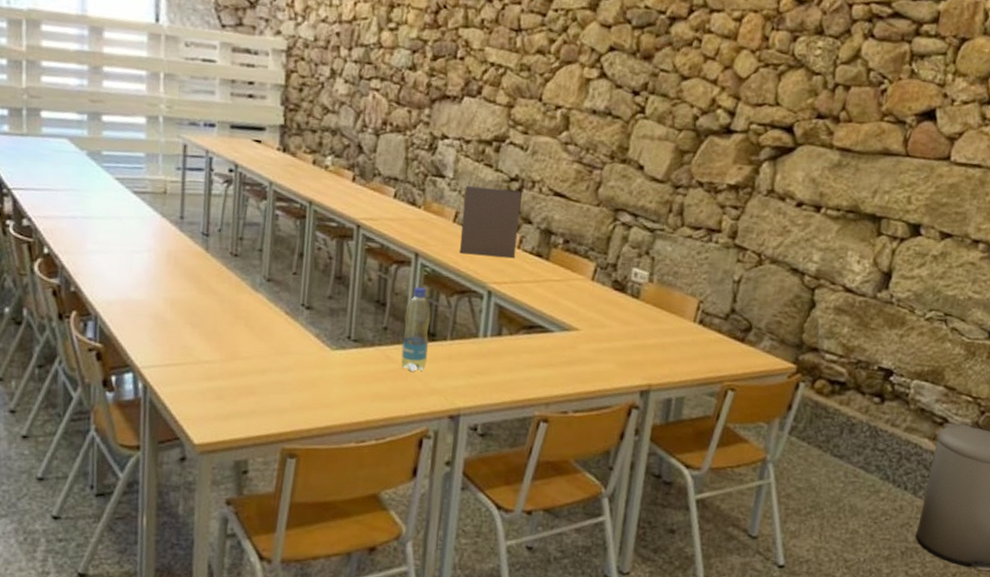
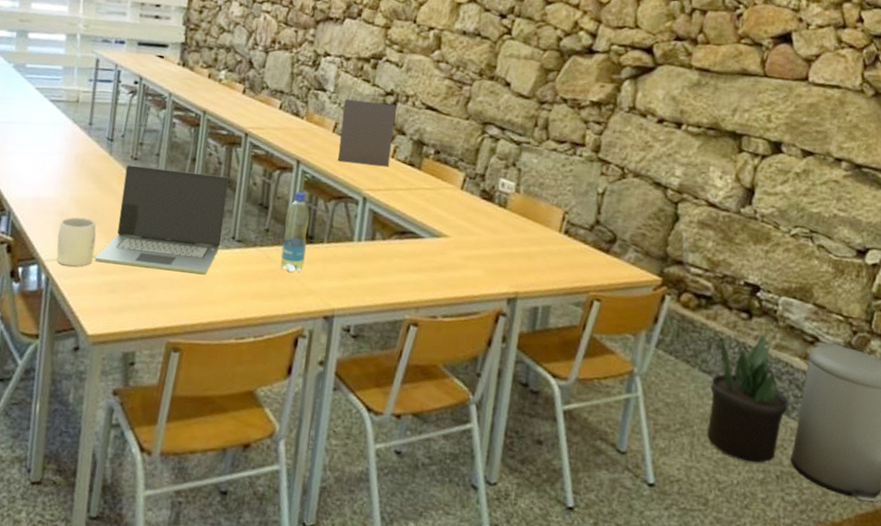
mug: none [152,319,197,373] -> present [56,216,97,267]
laptop: none [196,262,341,377] -> present [94,165,229,275]
planter: none [836,418,916,540] -> present [707,333,789,463]

